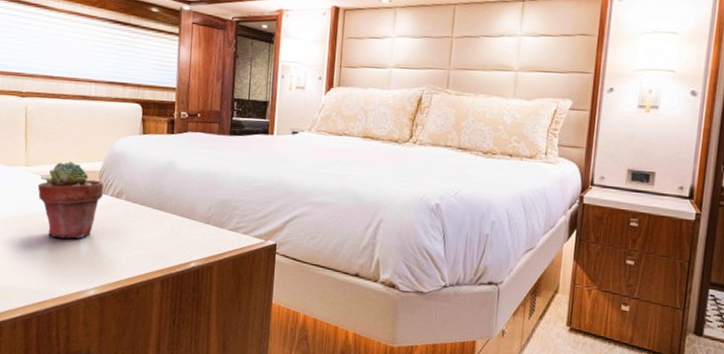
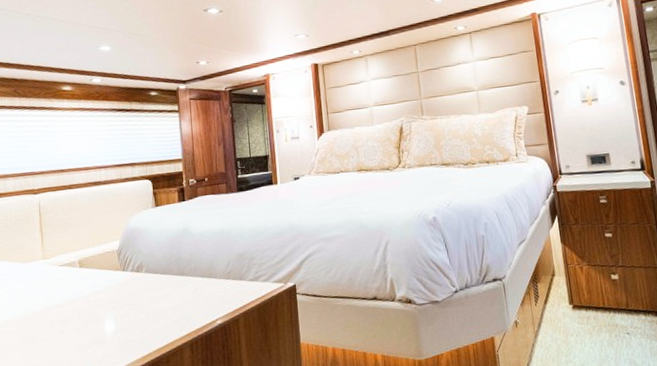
potted succulent: present [37,162,103,239] -> none [57,246,123,324]

